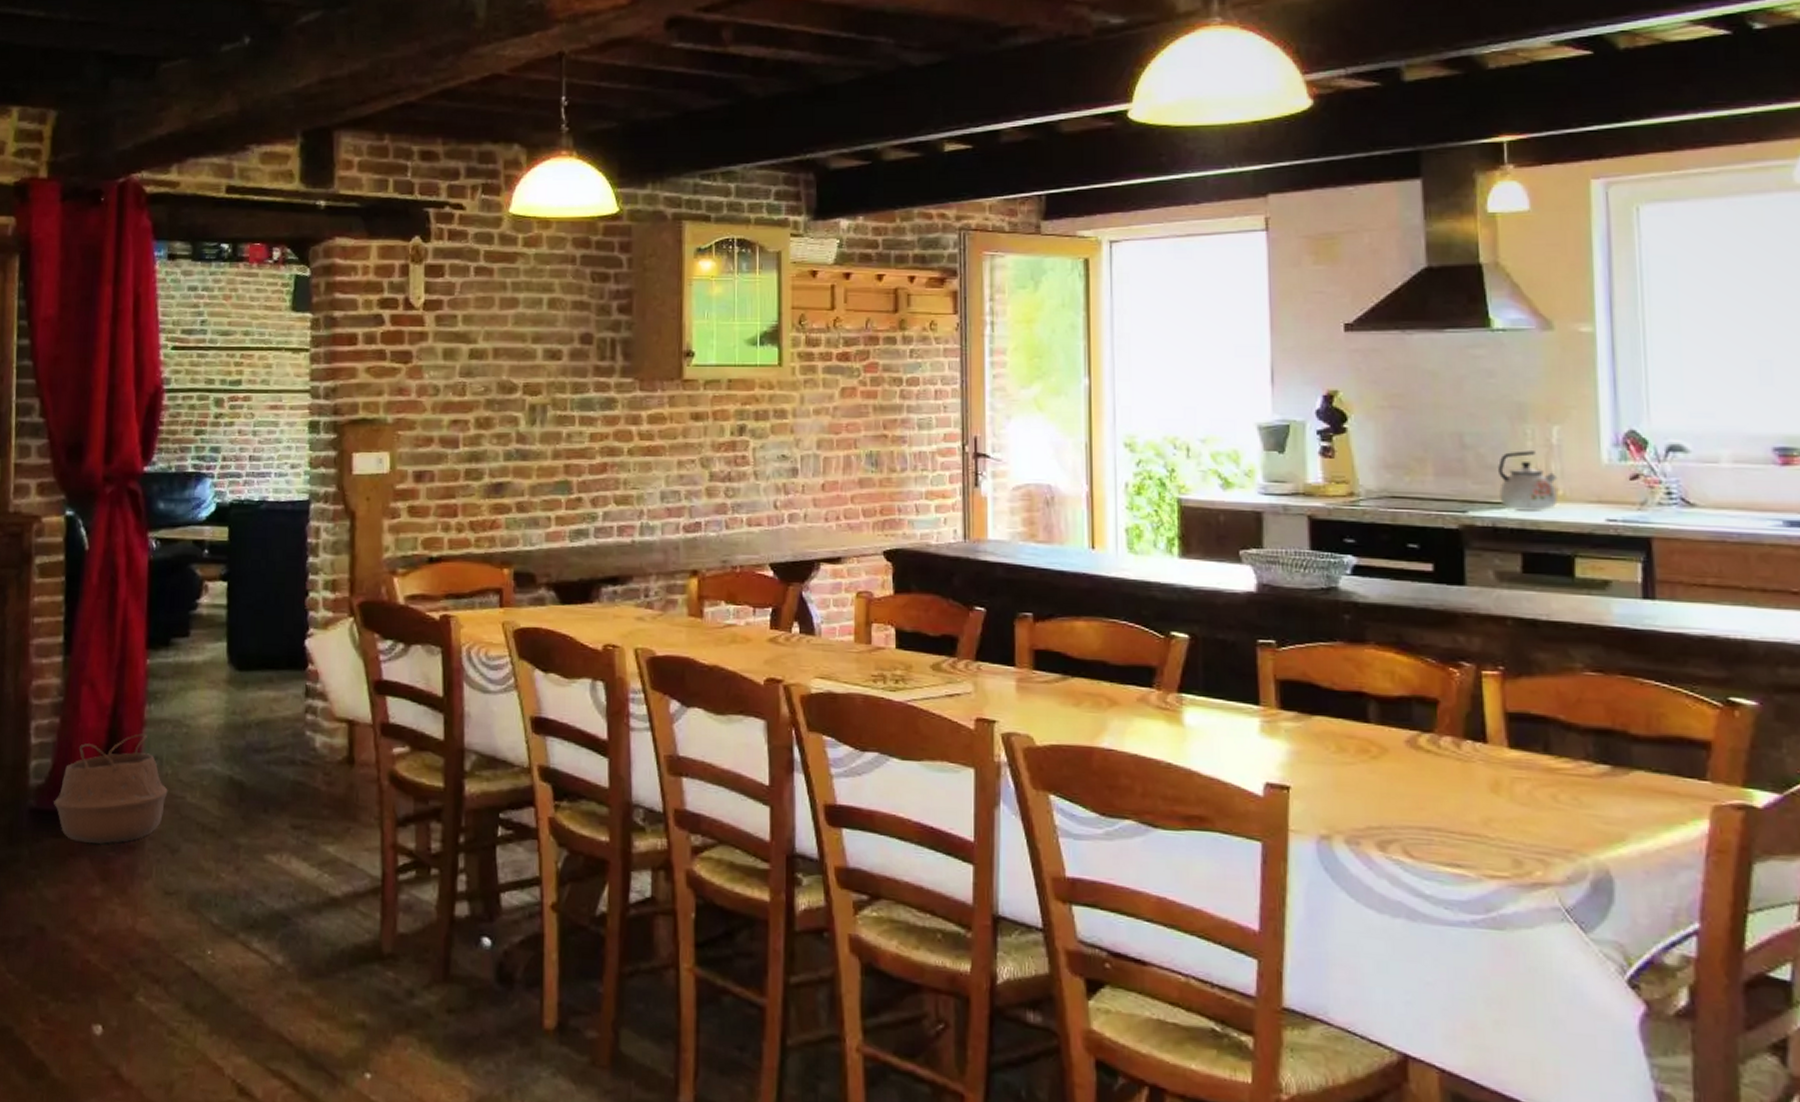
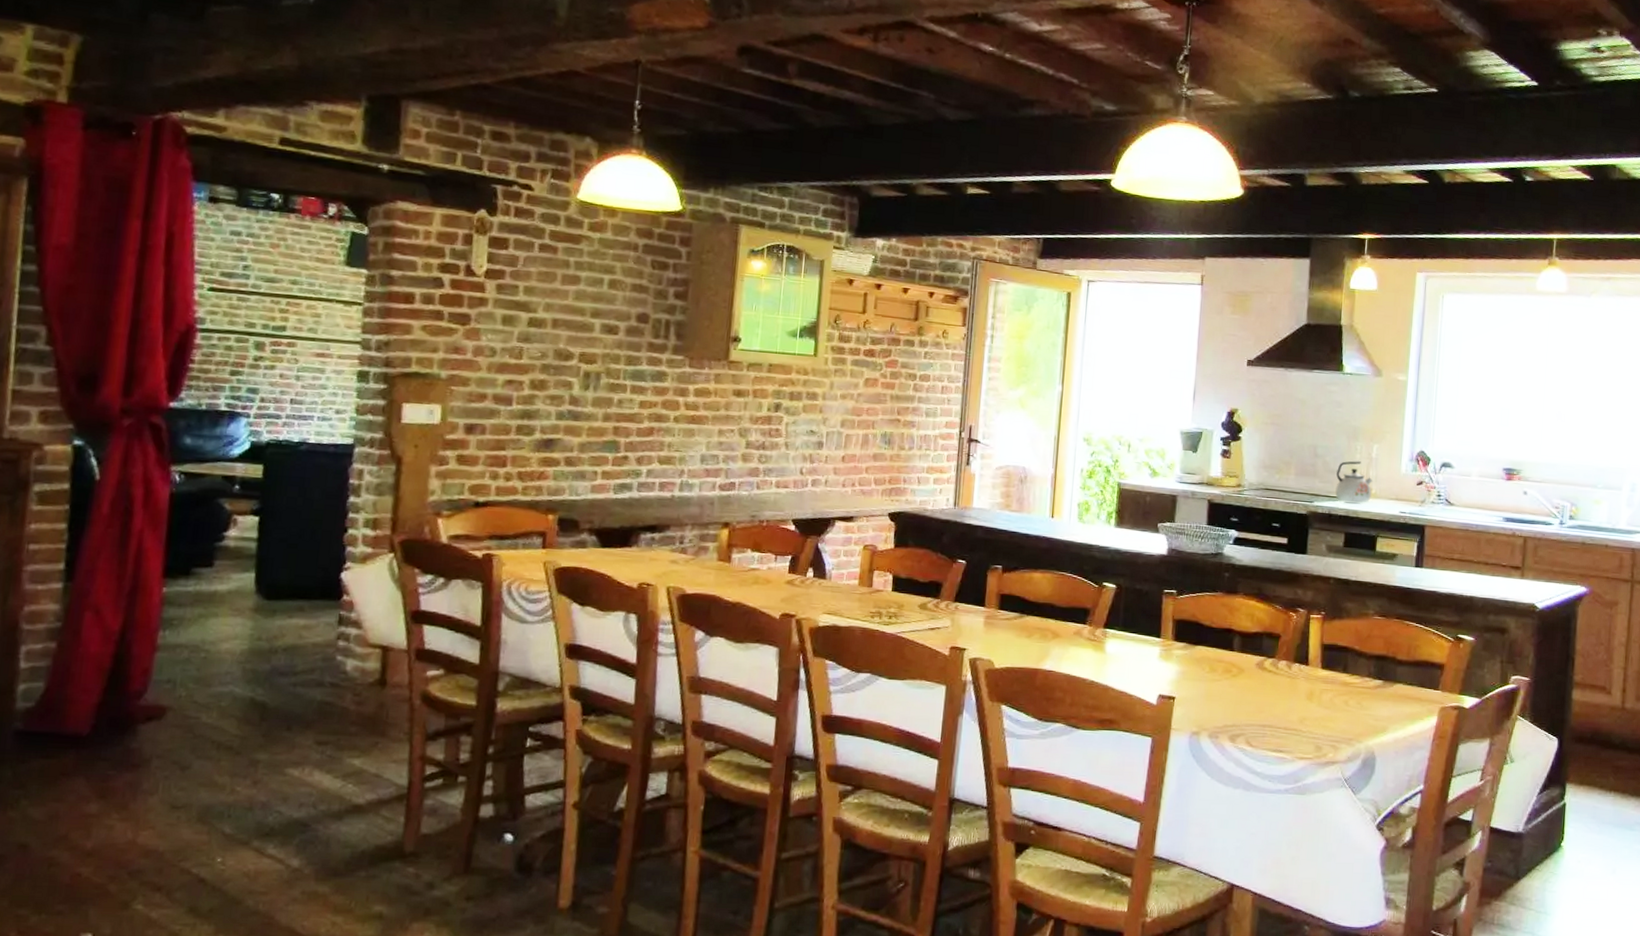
woven basket: present [54,733,168,844] -> none [45,658,181,763]

